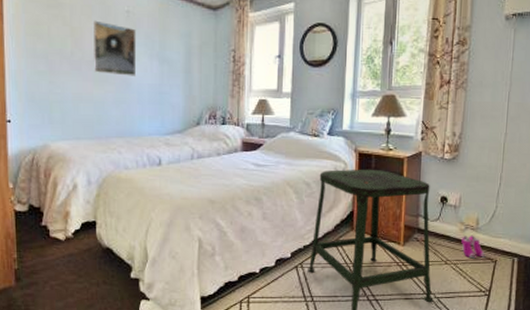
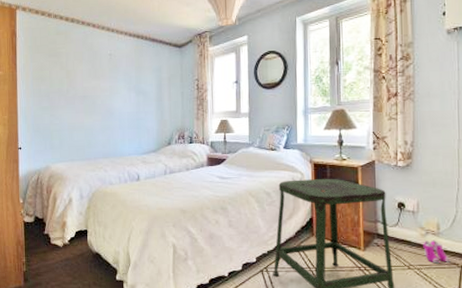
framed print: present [93,20,137,76] -> none [84,63,118,107]

